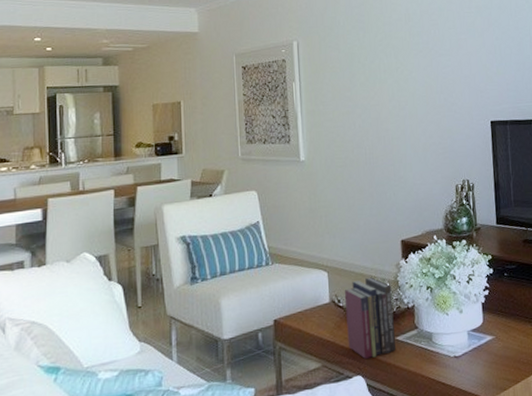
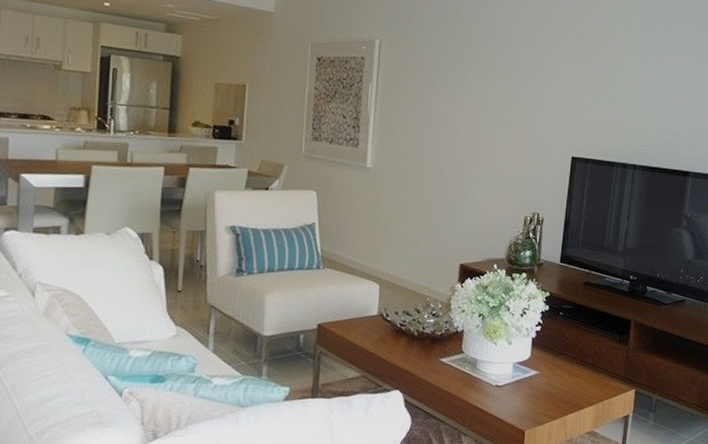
books: present [345,277,396,360] -> none [390,296,443,376]

